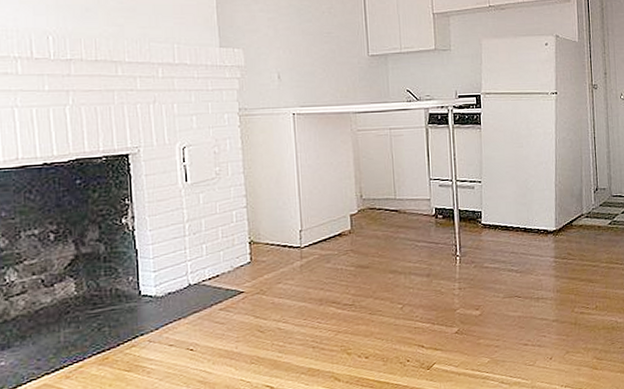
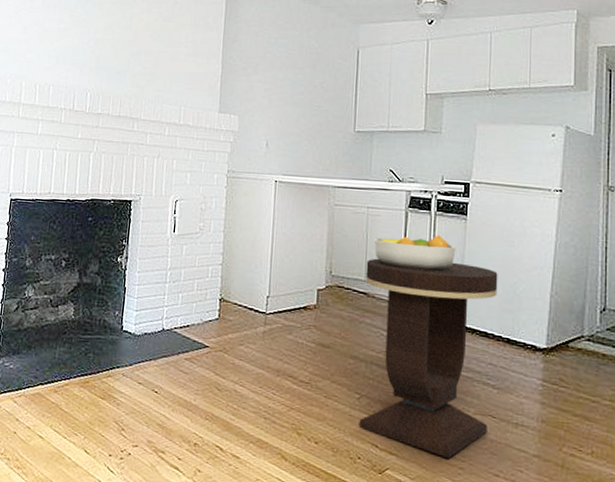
side table: none [395,169,515,342] -> present [358,258,498,459]
fruit bowl: none [400,146,475,182] -> present [374,235,456,271]

